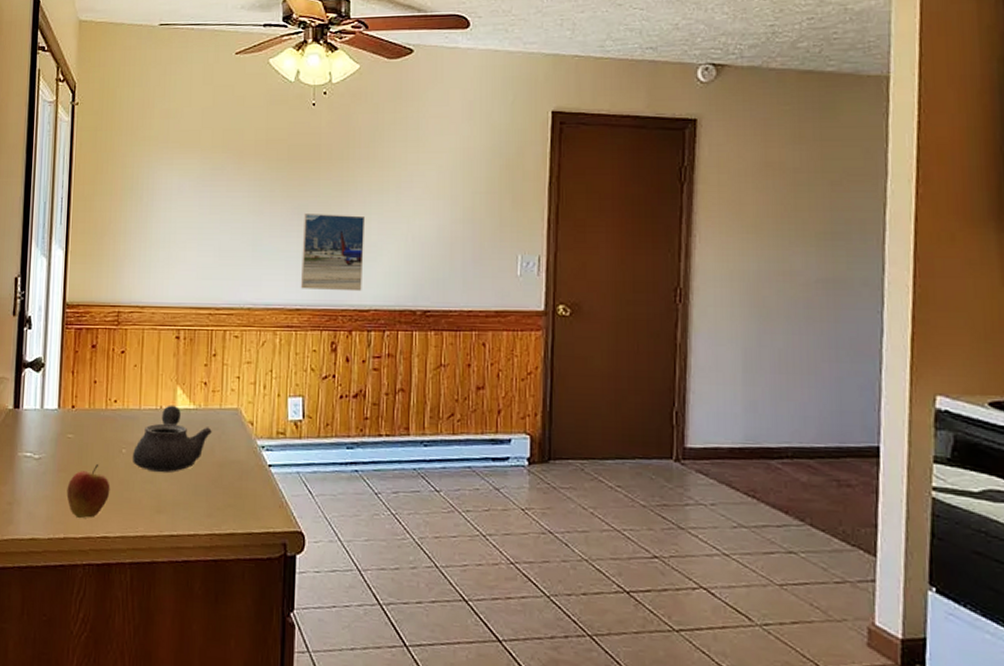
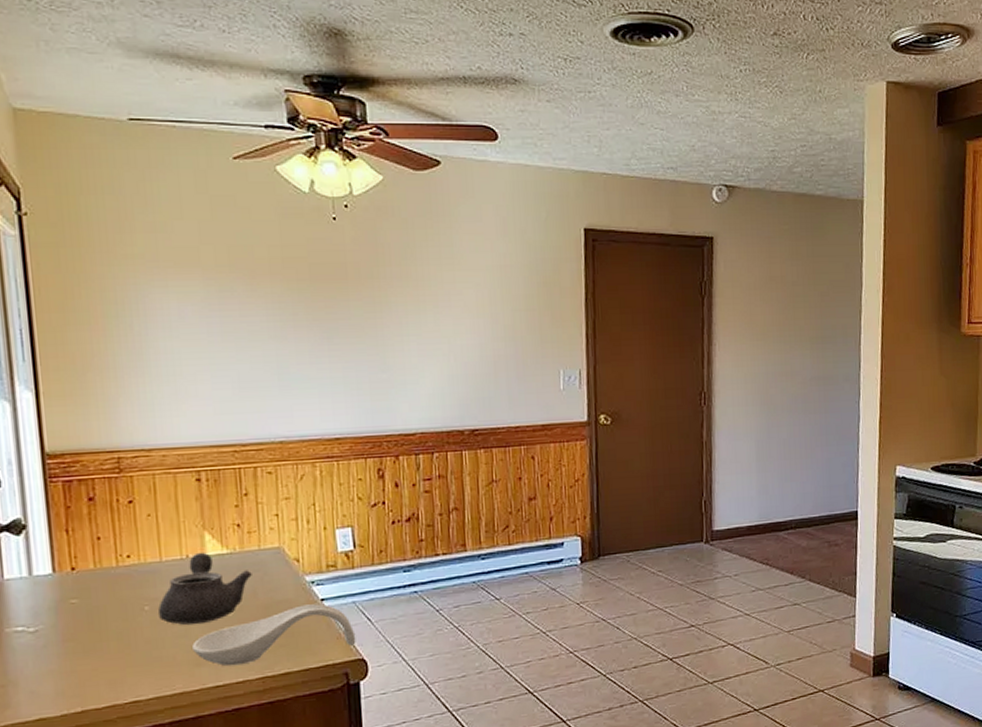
fruit: present [66,463,110,519] -> none [78,626,135,688]
spoon rest: none [156,468,297,519] -> present [192,604,356,666]
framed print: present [300,212,366,292] -> none [335,336,406,417]

